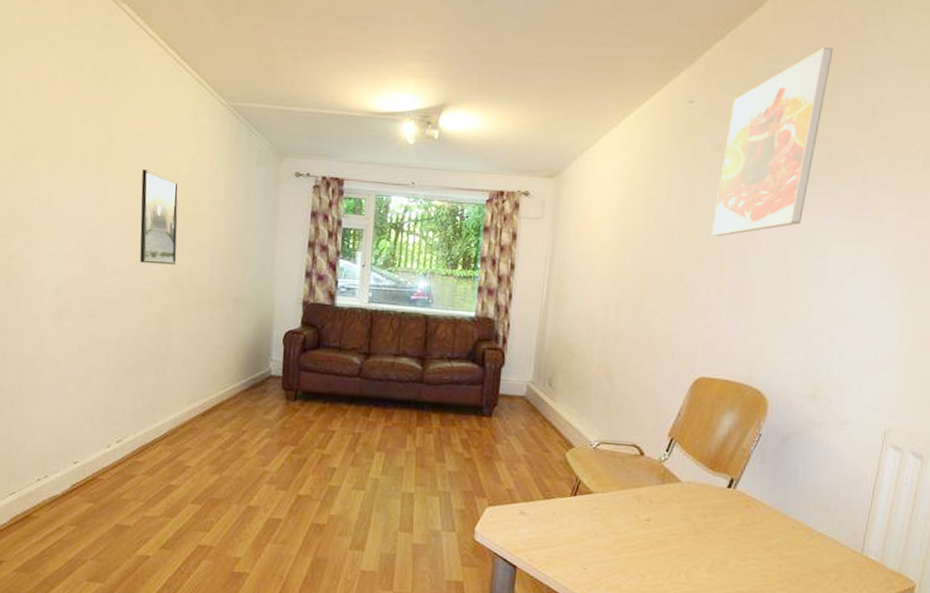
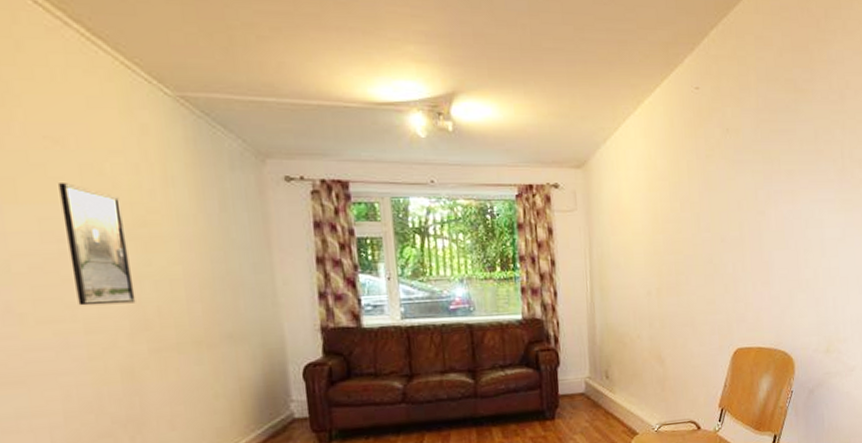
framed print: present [712,48,834,237] -> none [730,37,806,216]

